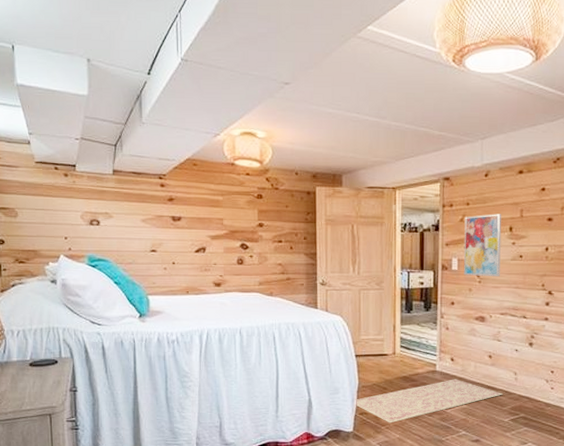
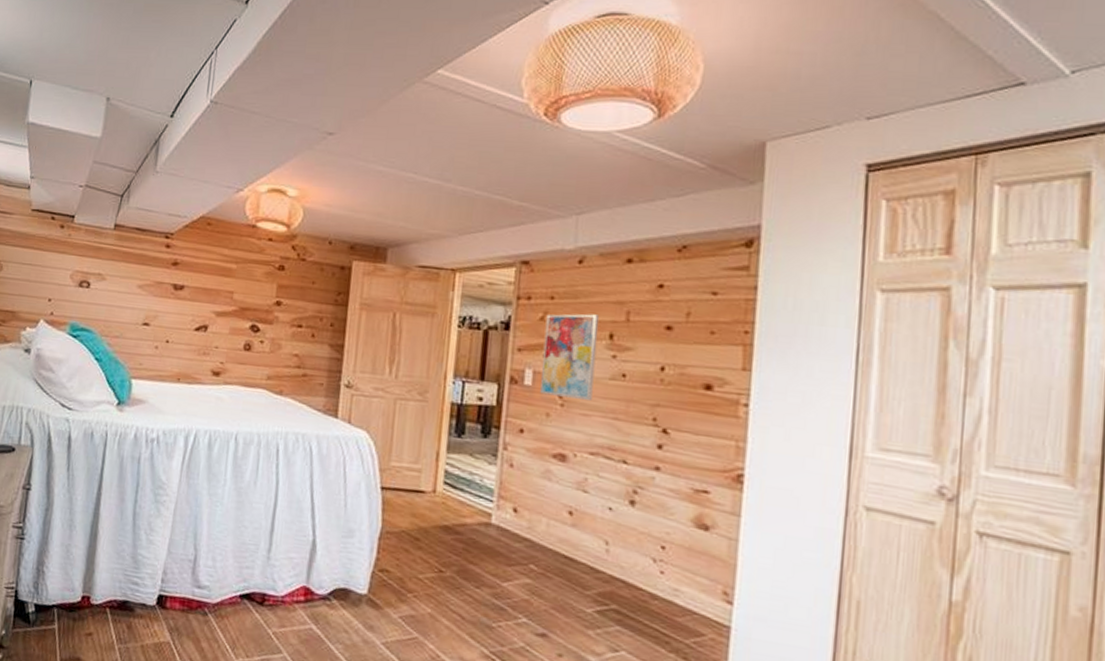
rug: present [355,379,503,423] -> none [373,538,587,591]

